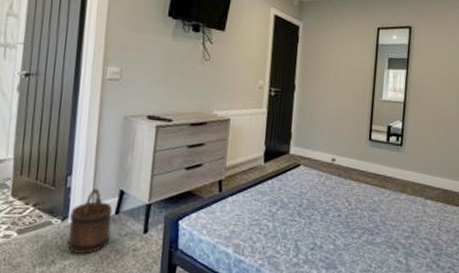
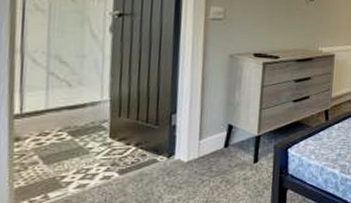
bucket: present [67,188,113,254] -> none [175,124,222,188]

